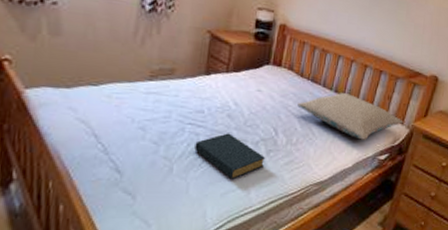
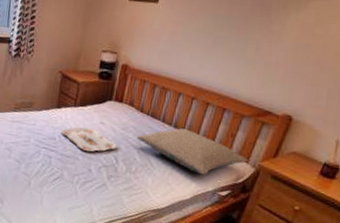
hardback book: present [194,133,266,180] -> none [47,157,107,198]
serving tray: none [210,96,276,125] -> present [61,127,117,152]

